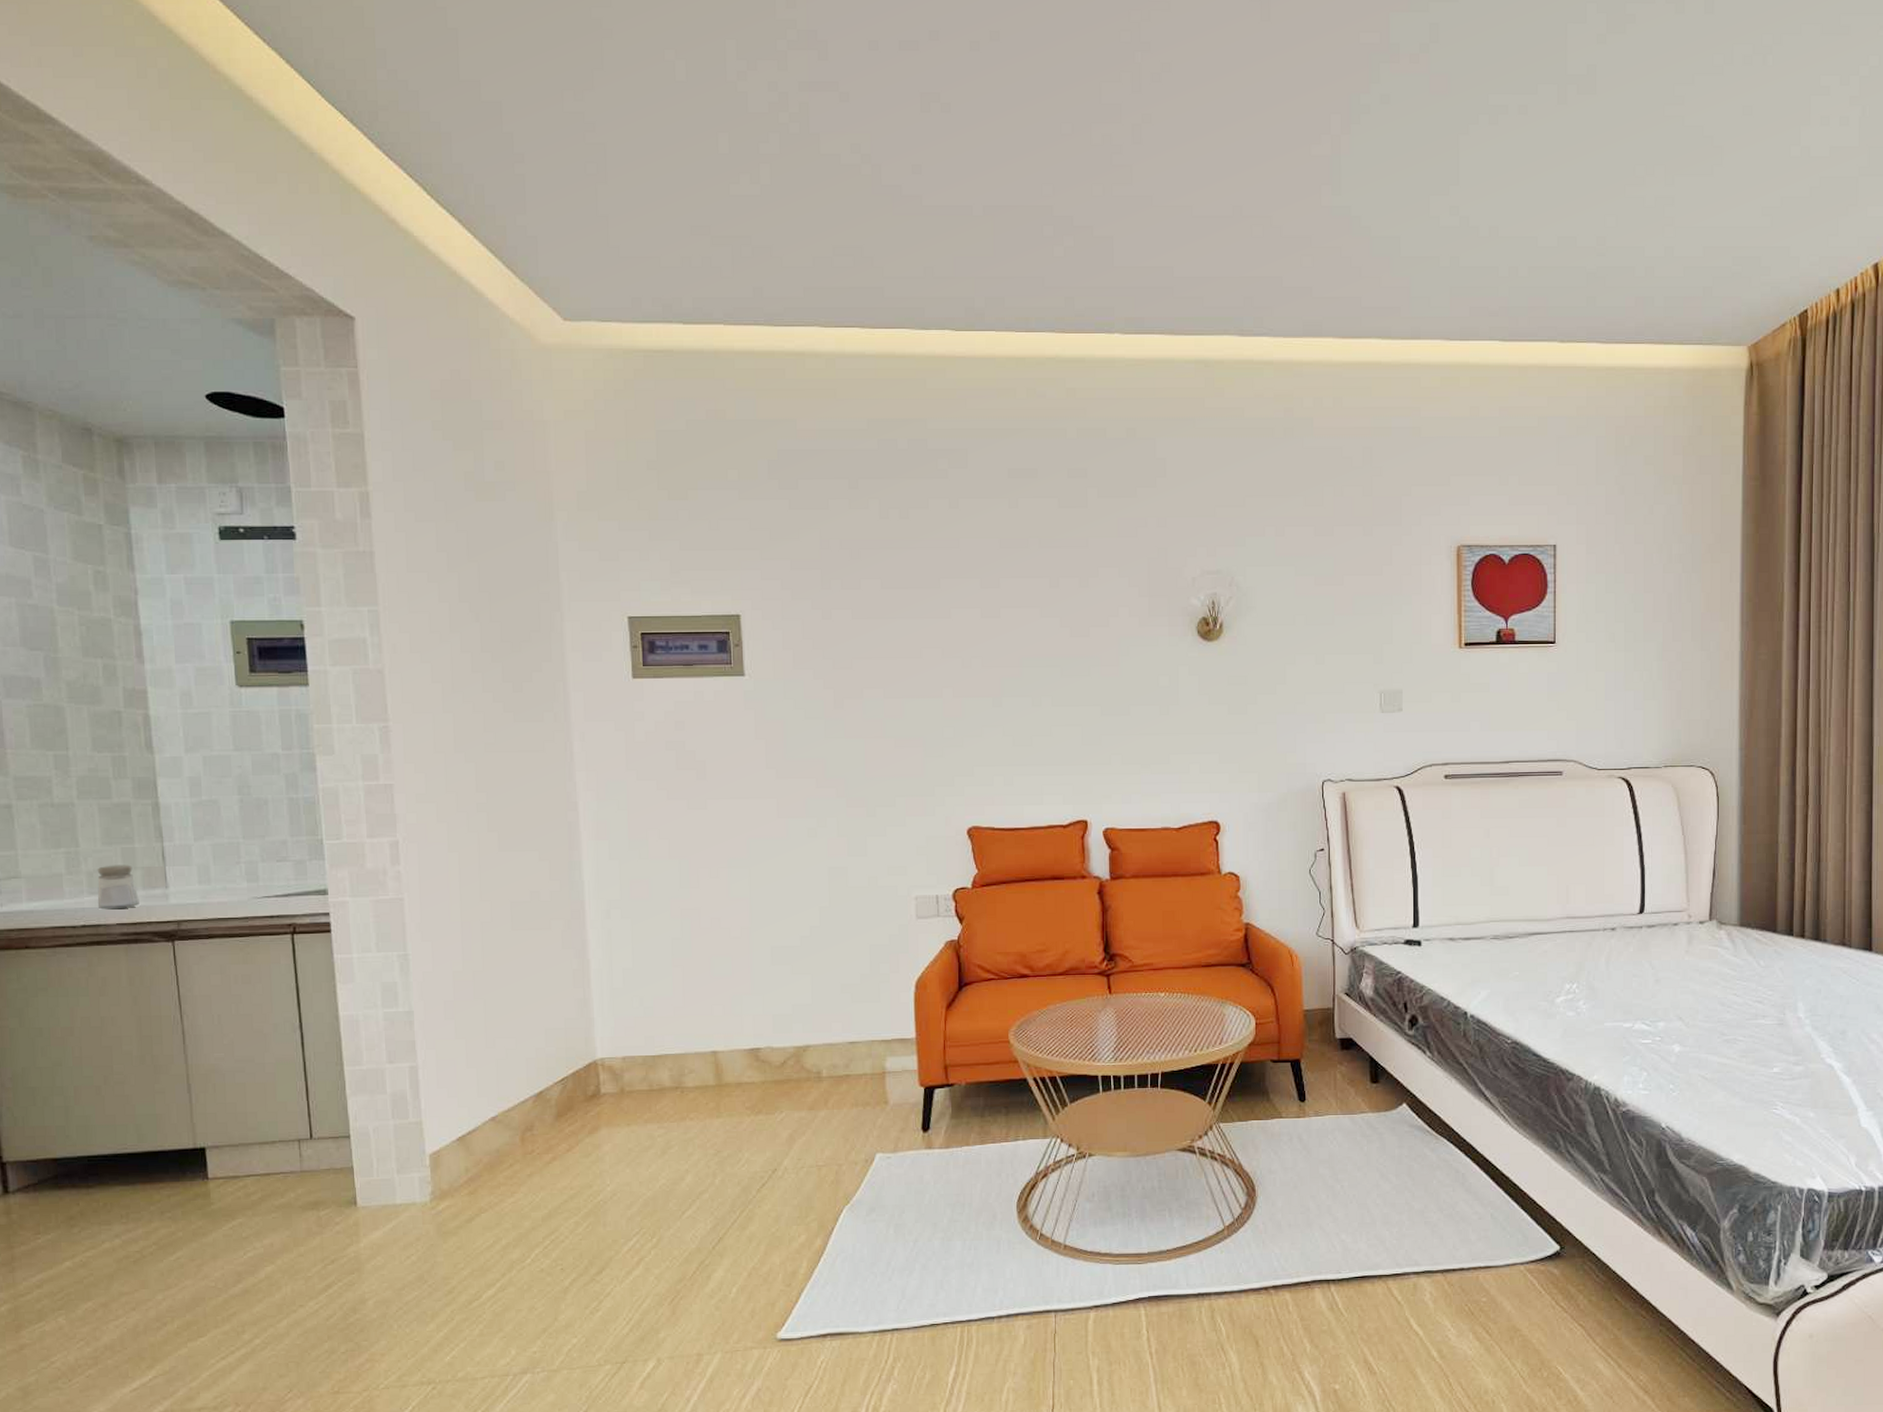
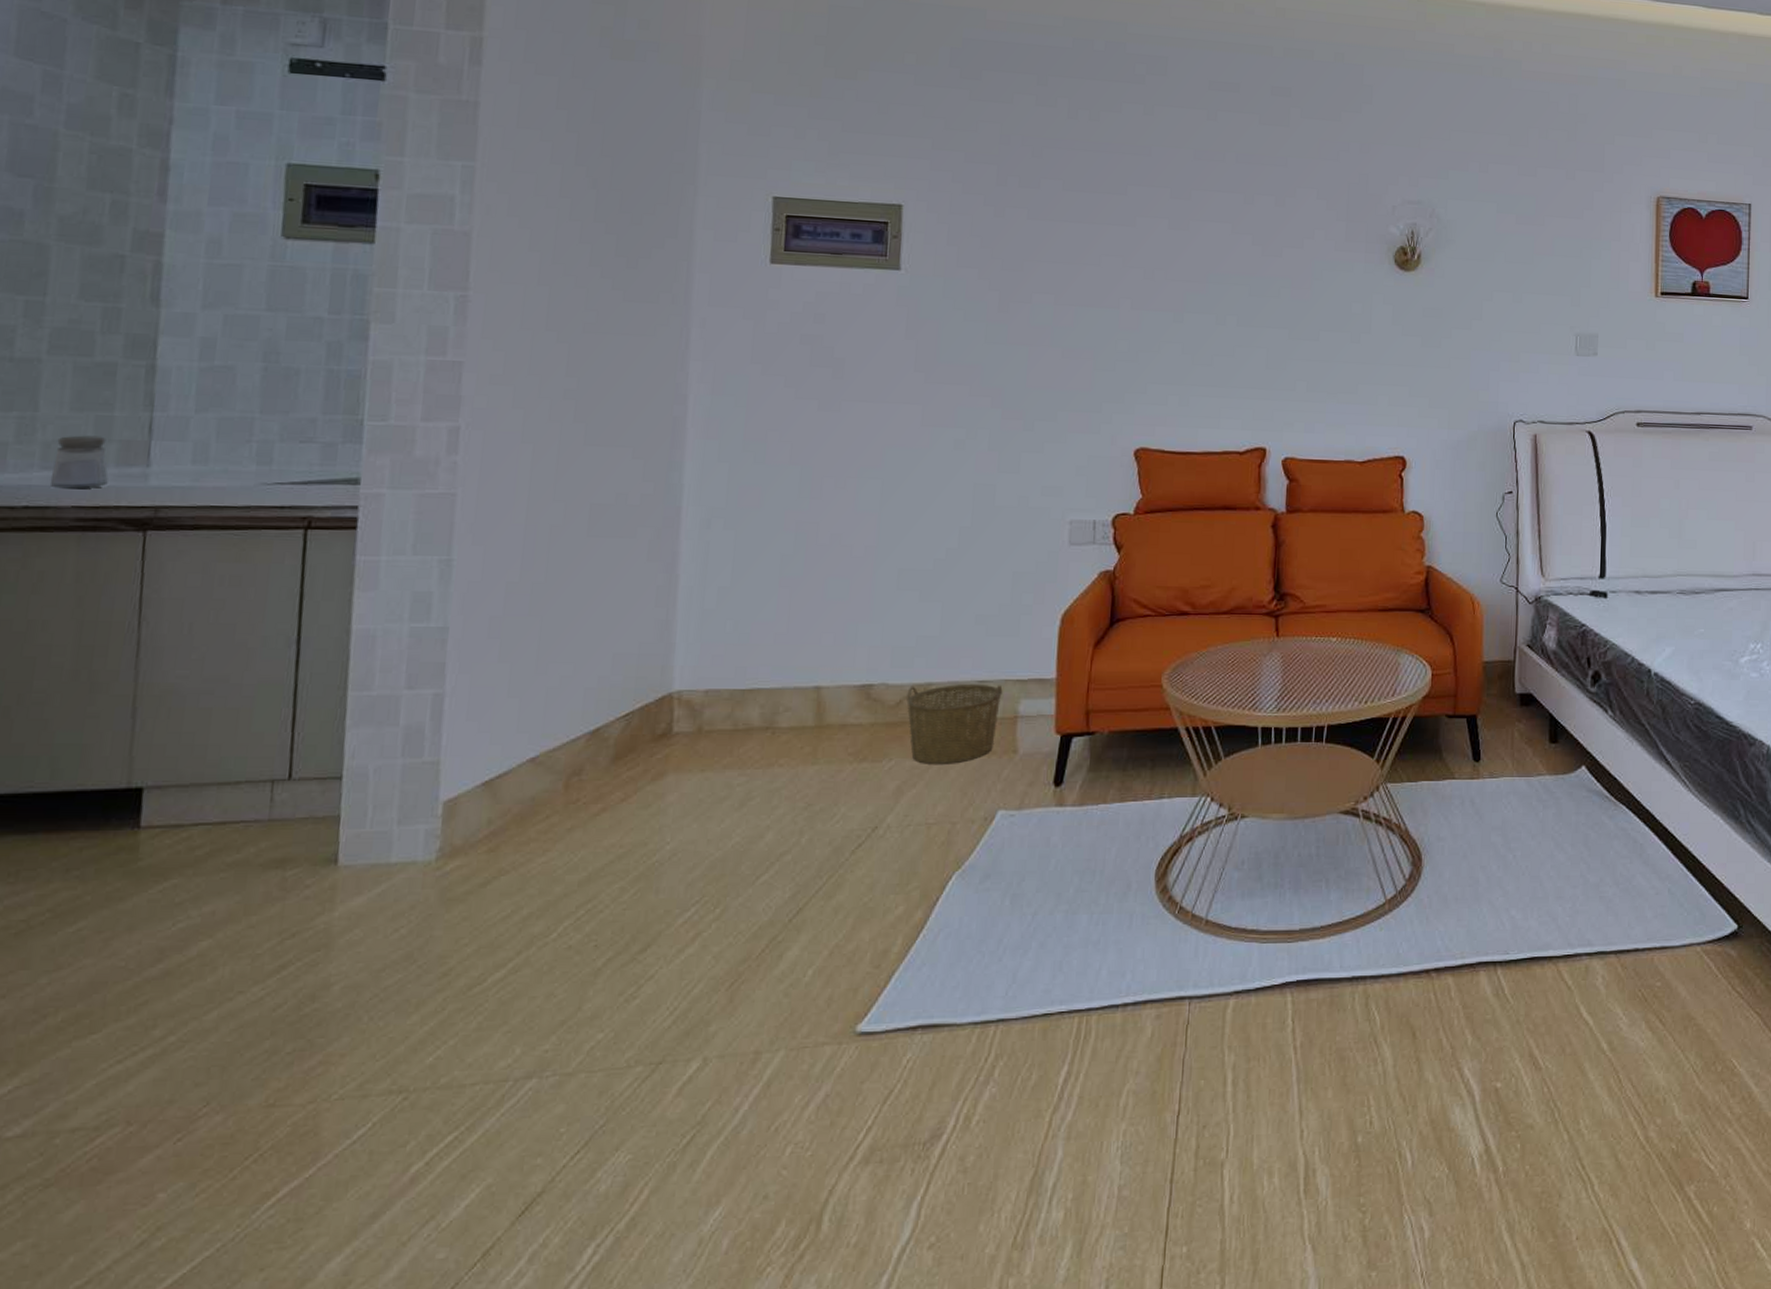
basket: none [789,1044,871,1115] -> present [906,683,1003,764]

